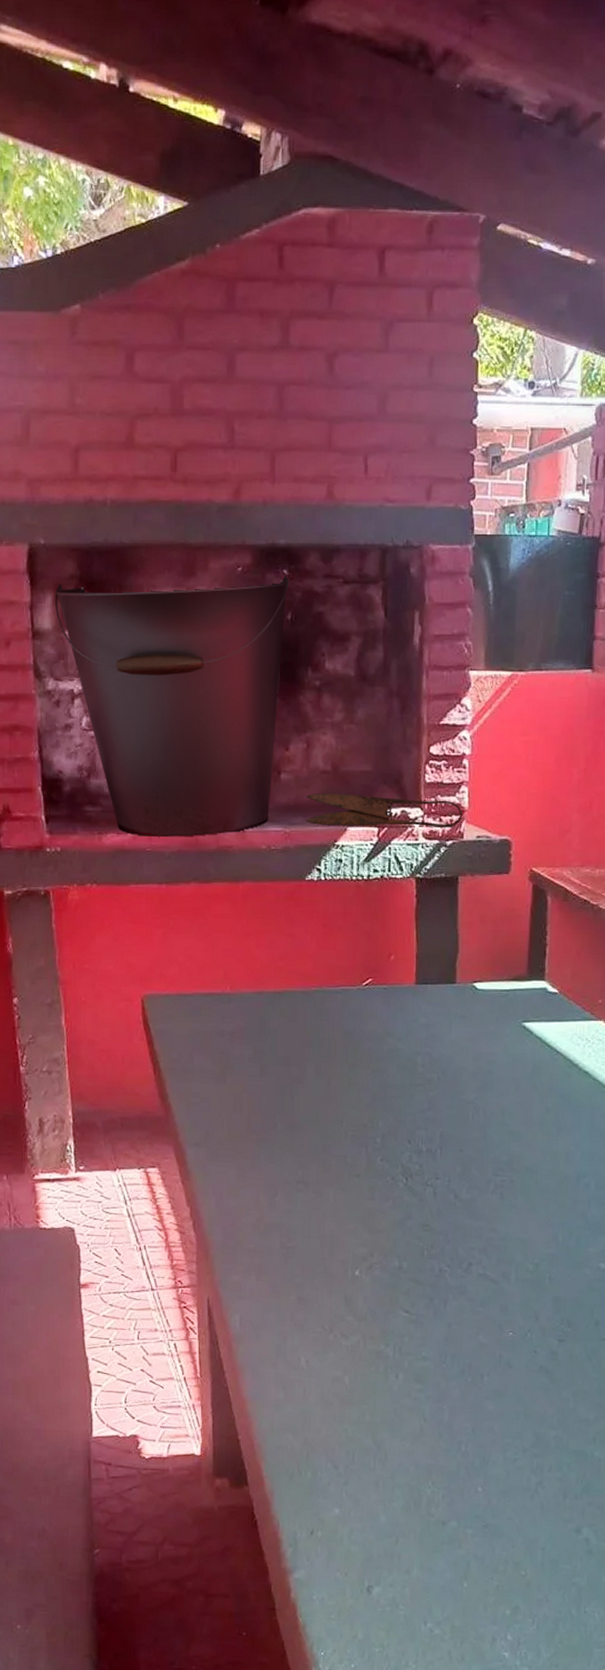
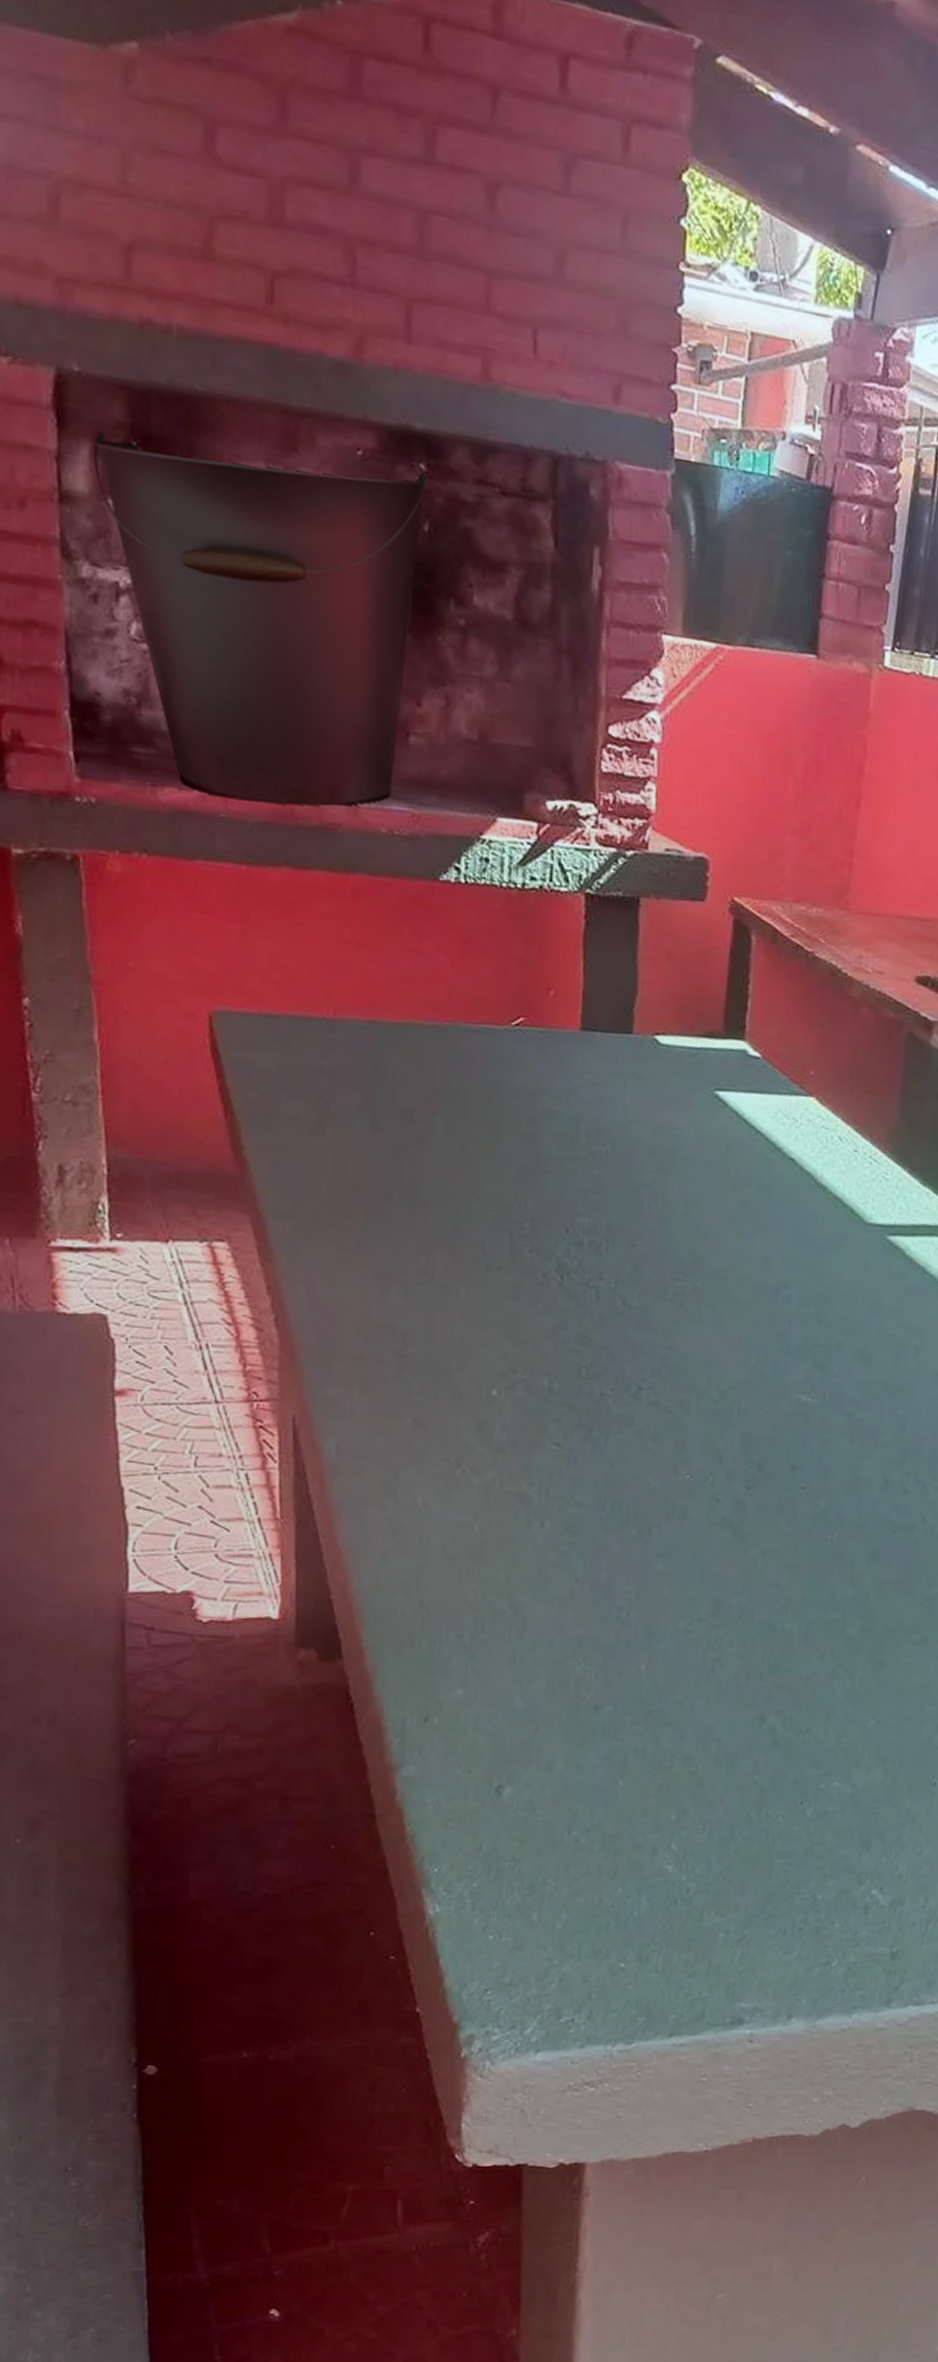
spring scissors: present [306,792,463,828] -> none [442,767,649,834]

